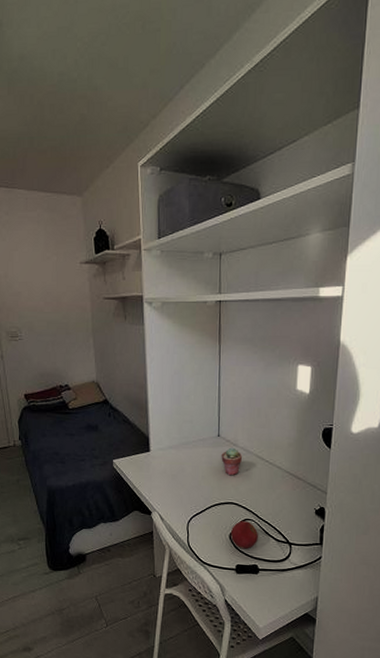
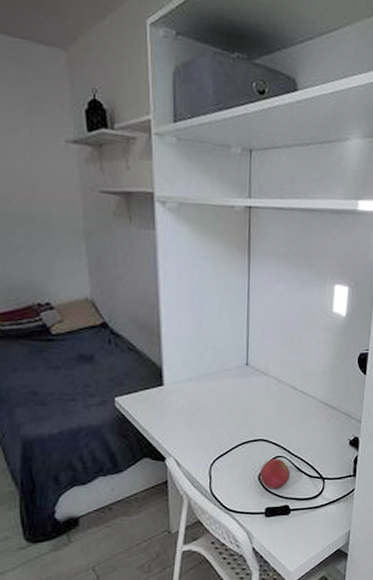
potted succulent: present [221,447,243,476] -> none [250,377,274,410]

